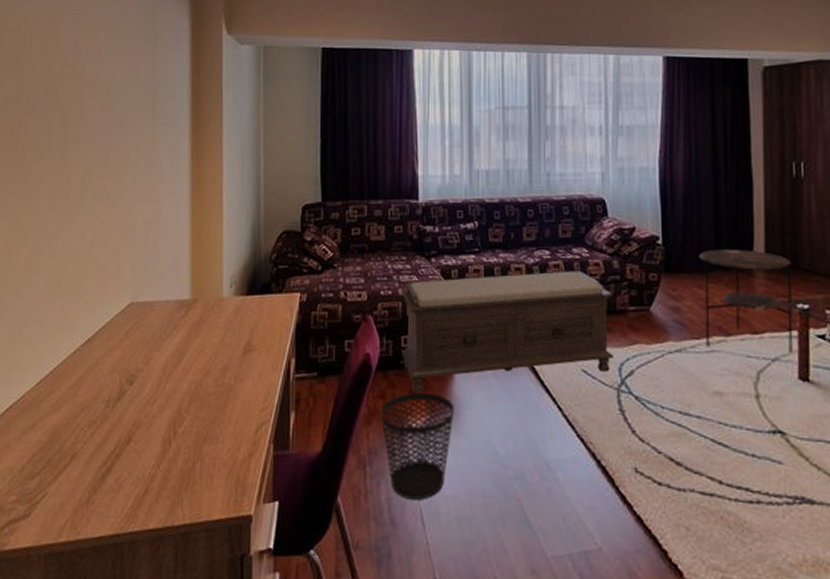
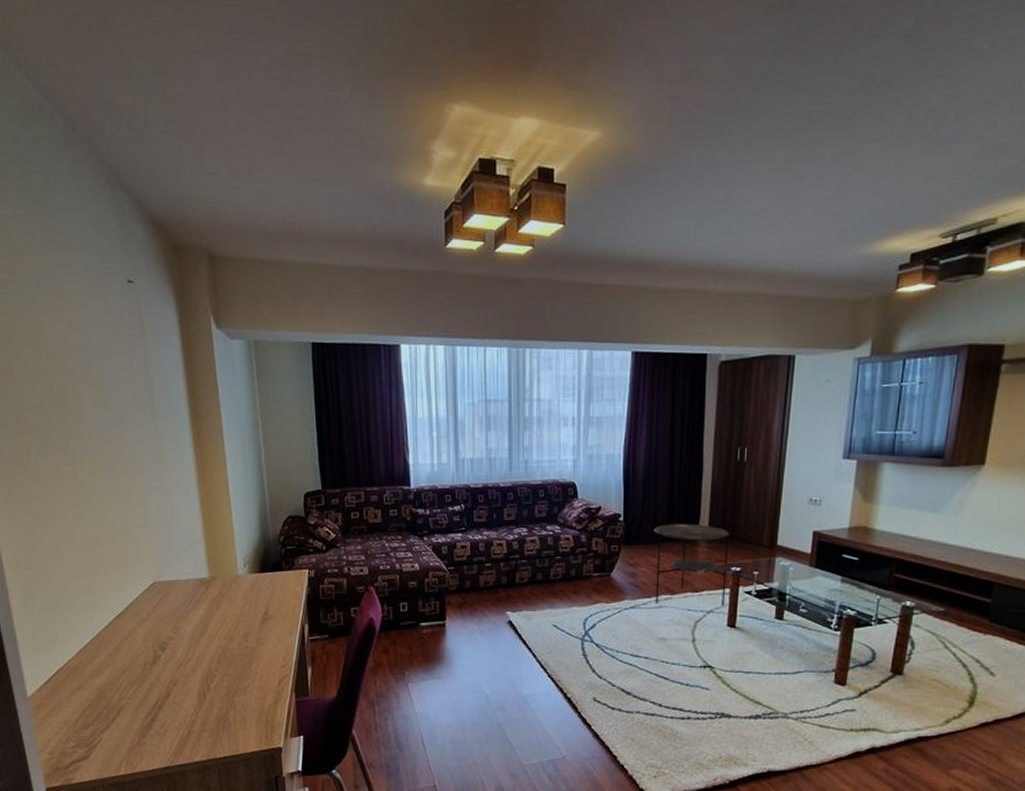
wastebasket: present [380,392,455,500] -> none [384,647,447,729]
bench: present [401,271,613,394] -> none [398,545,580,648]

